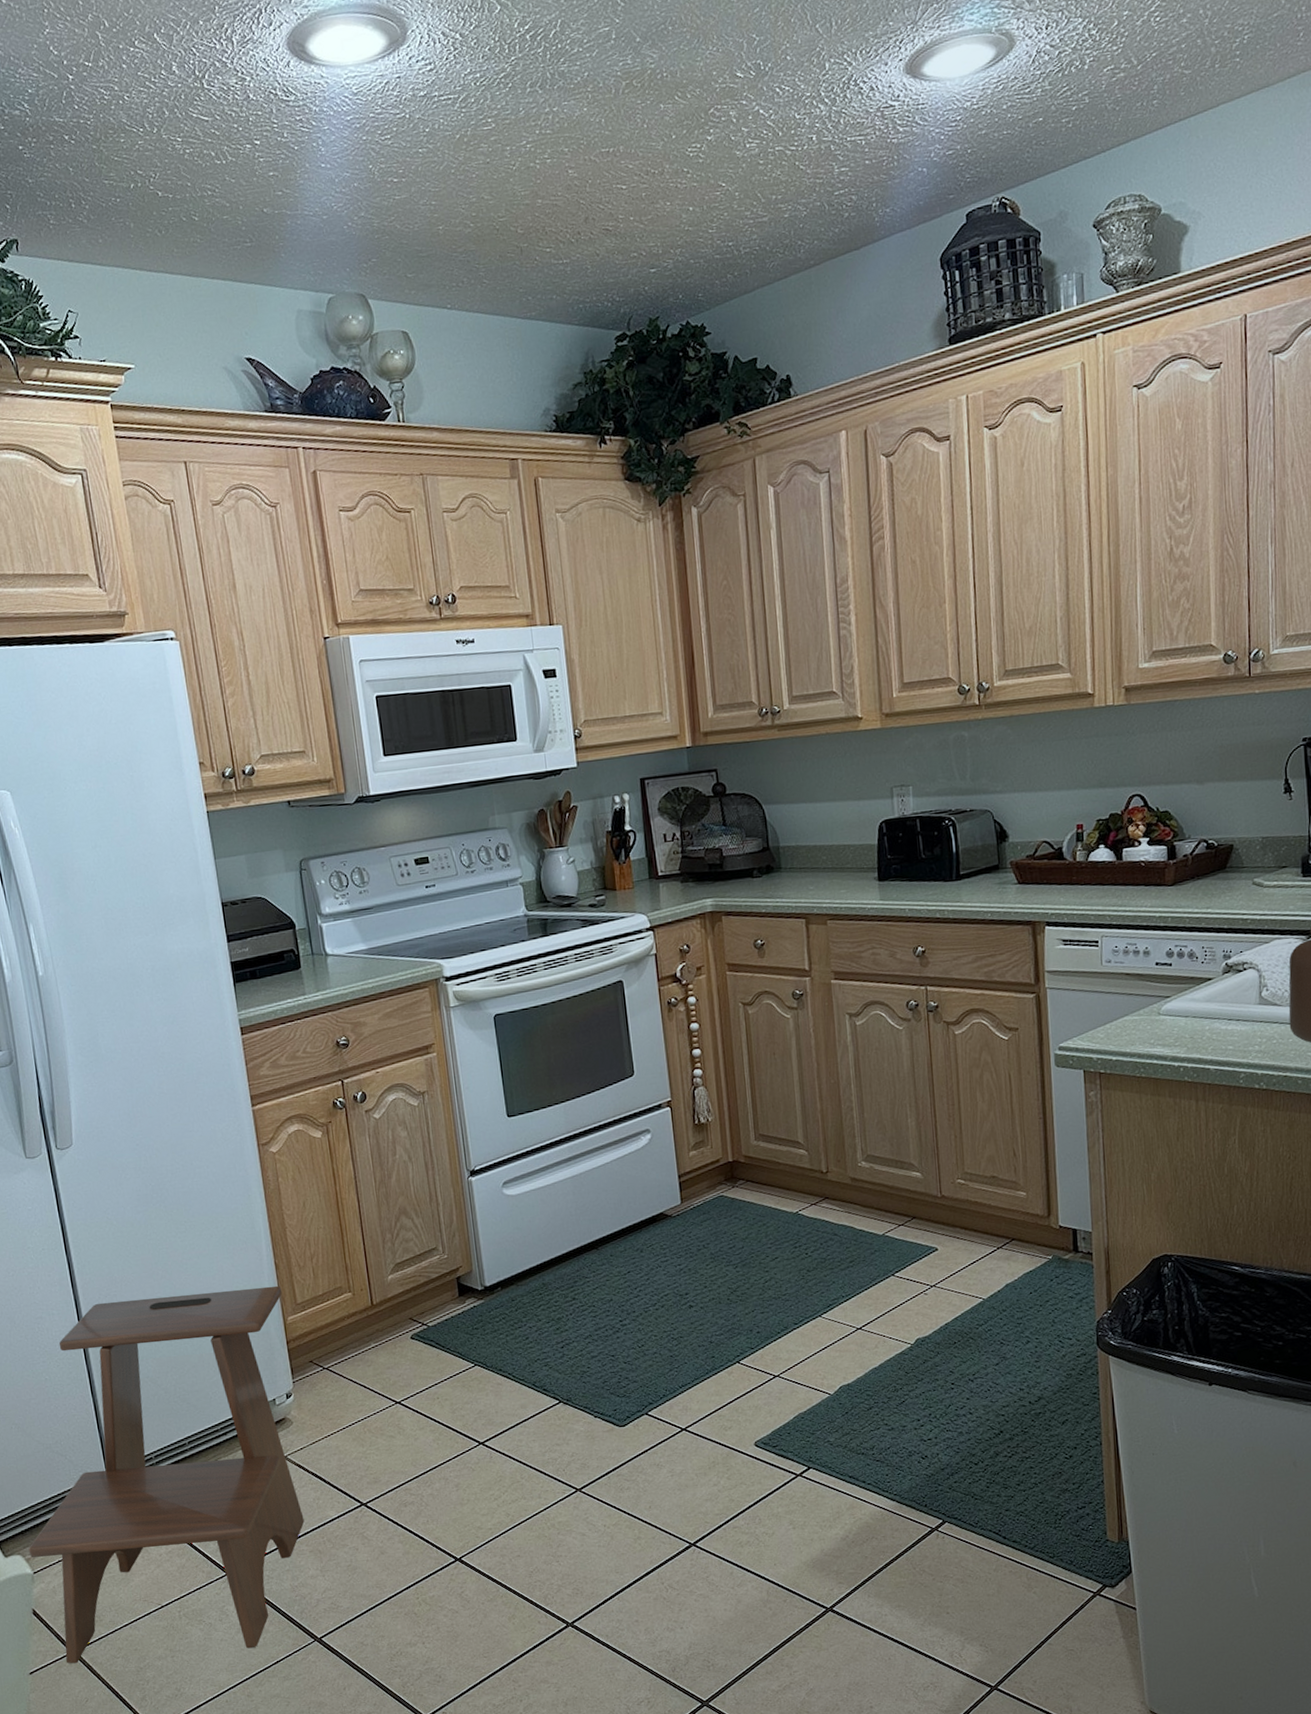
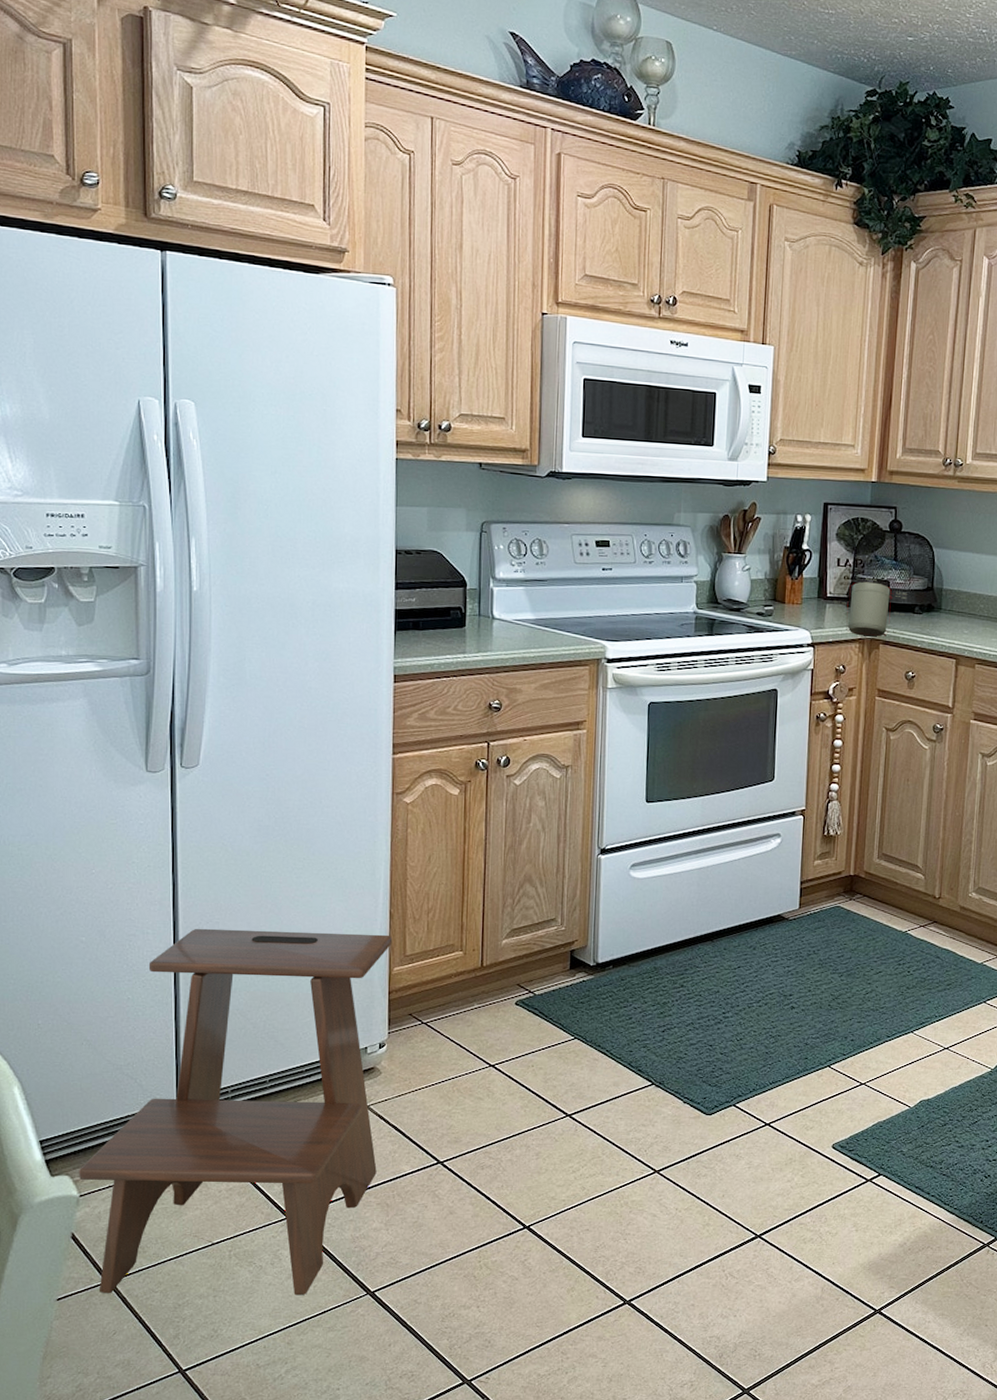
canister: none [667,848,745,914] -> present [834,578,907,640]

